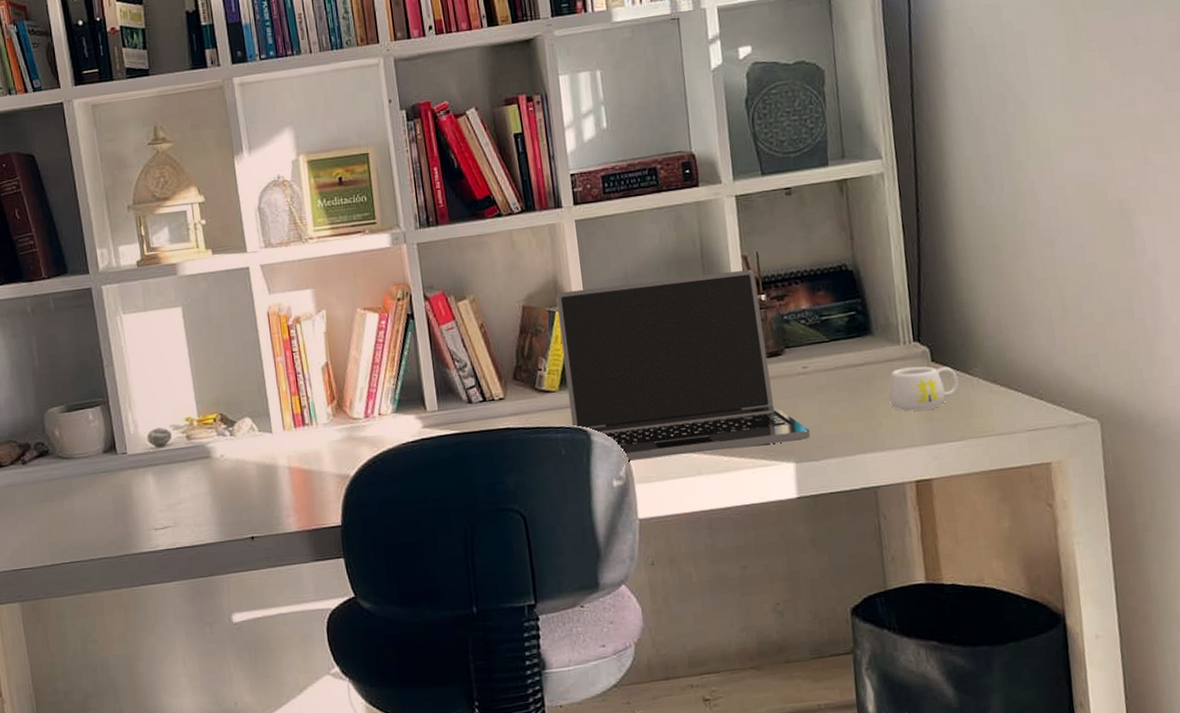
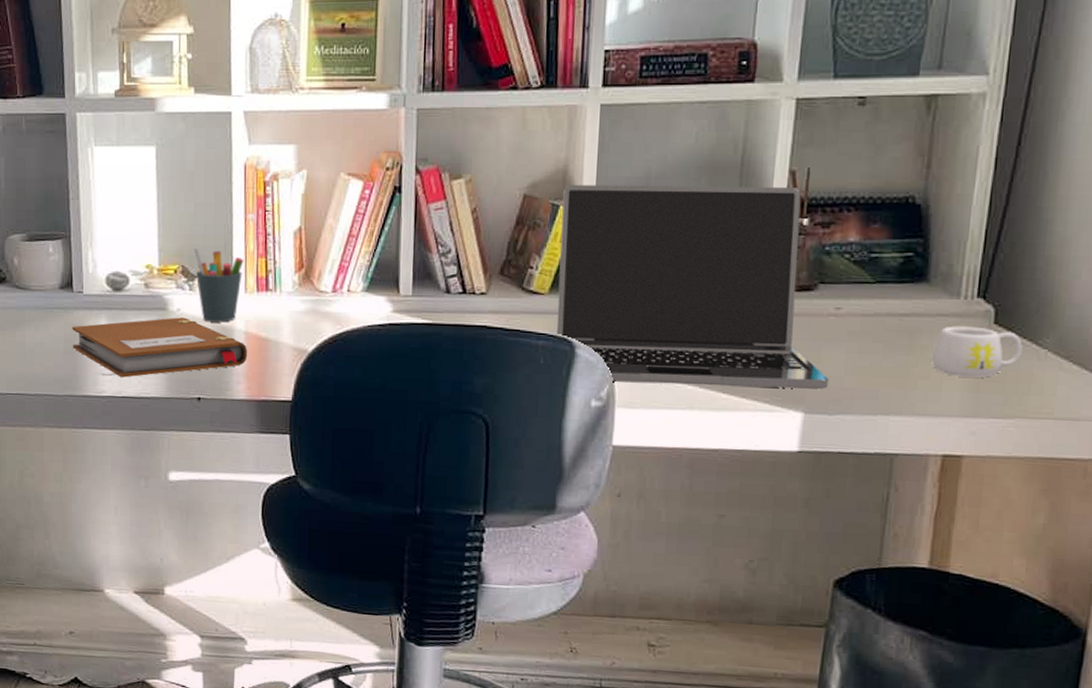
notebook: none [120,462,294,530] -> present [72,317,247,378]
pen holder: none [229,394,279,463] -> present [193,247,244,323]

